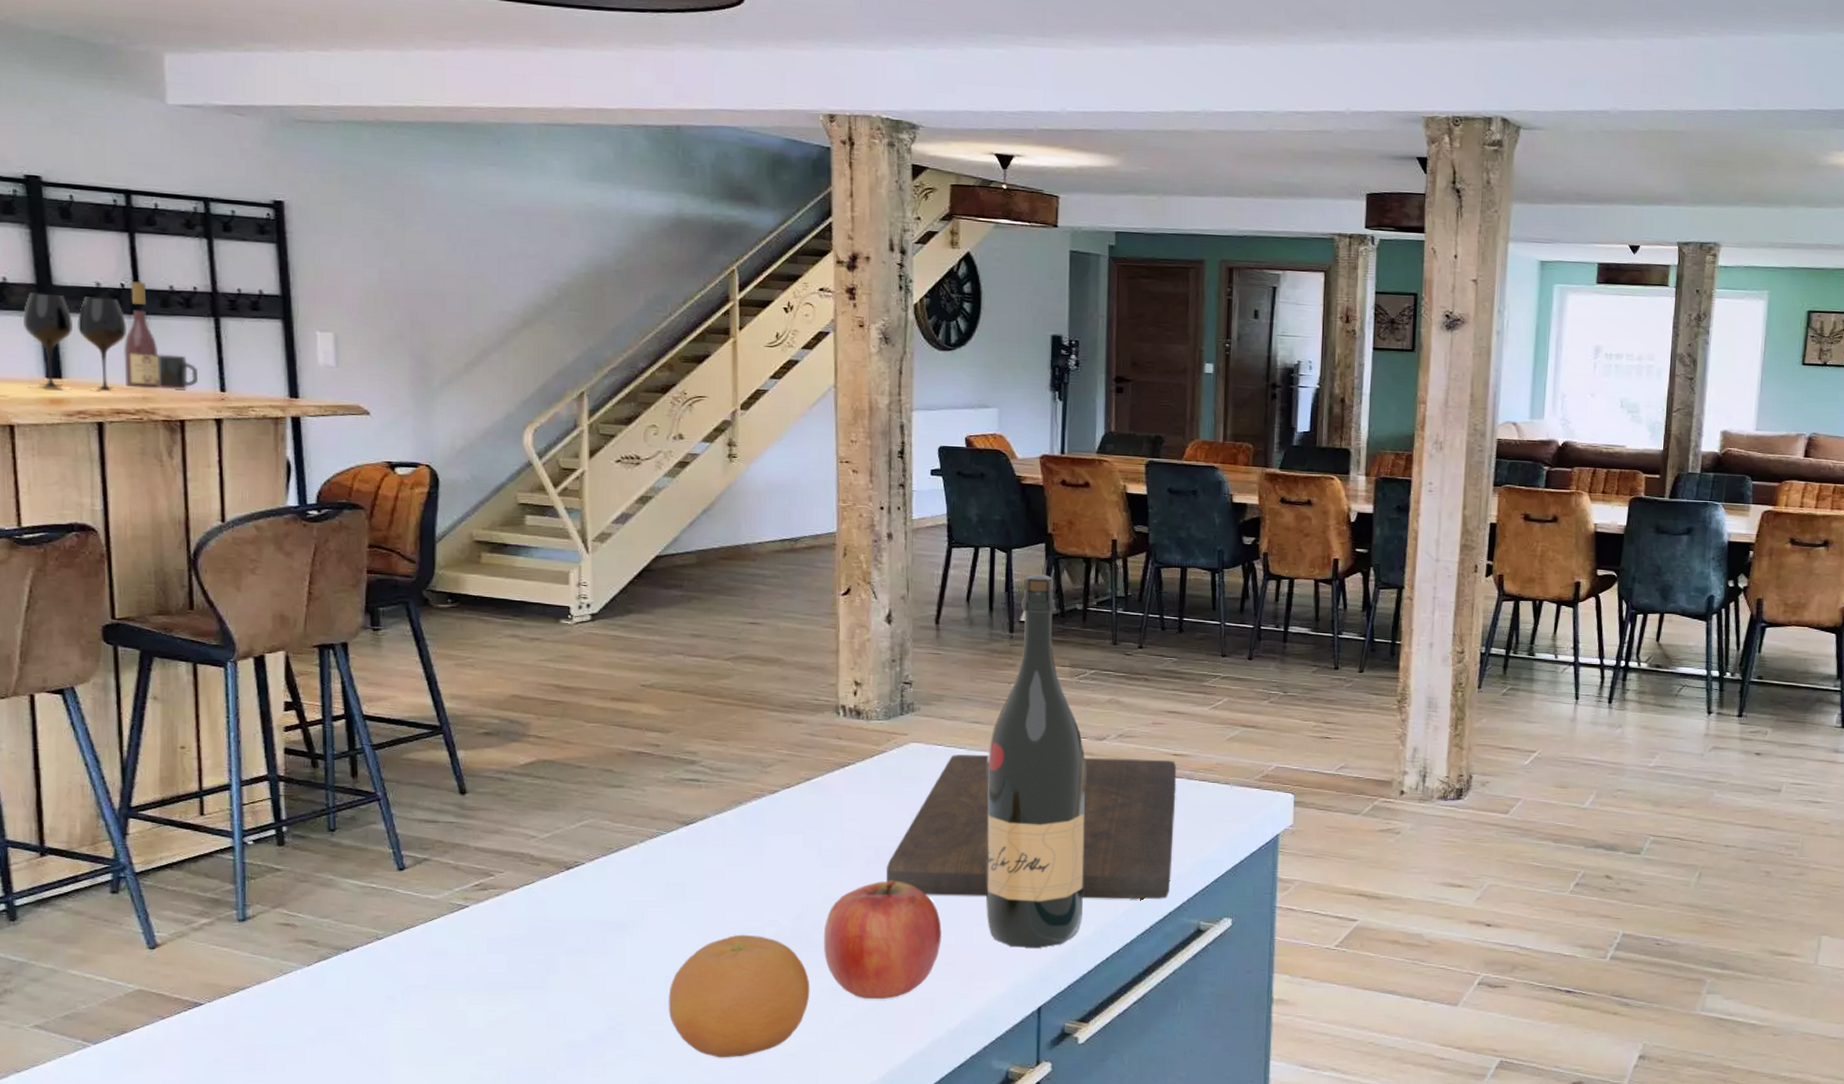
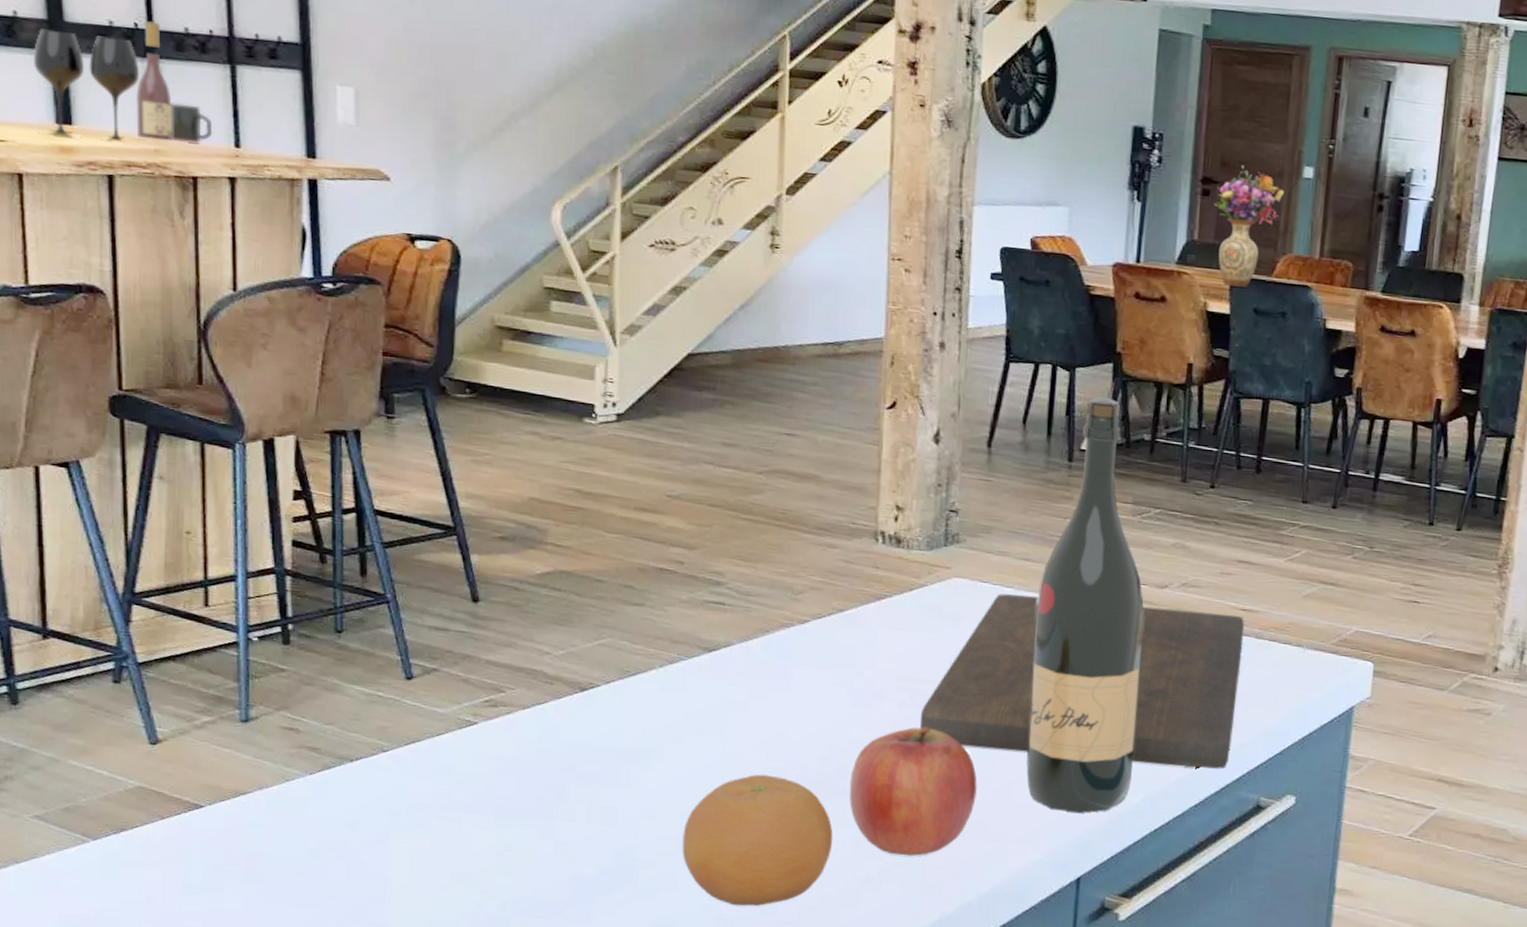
flower arrangement: none [1127,365,1189,471] -> present [1213,165,1285,288]

